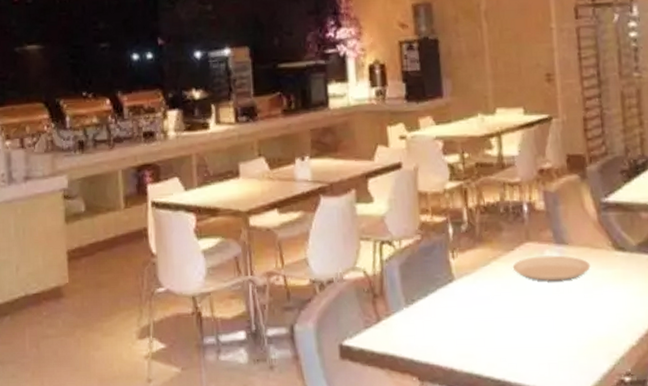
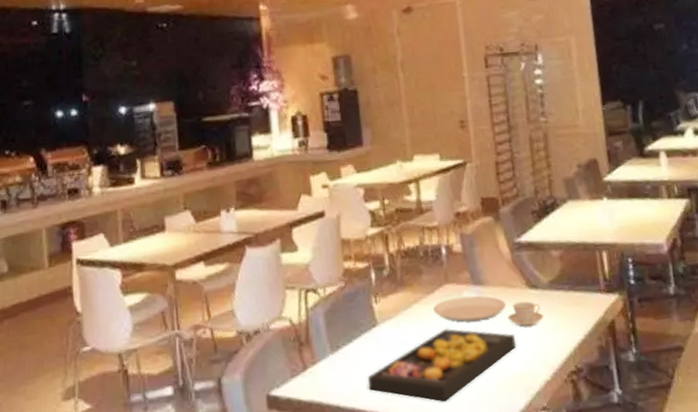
food tray: none [442,287,601,361] -> present [367,328,517,402]
teacup: none [592,263,630,290] -> present [508,301,544,327]

